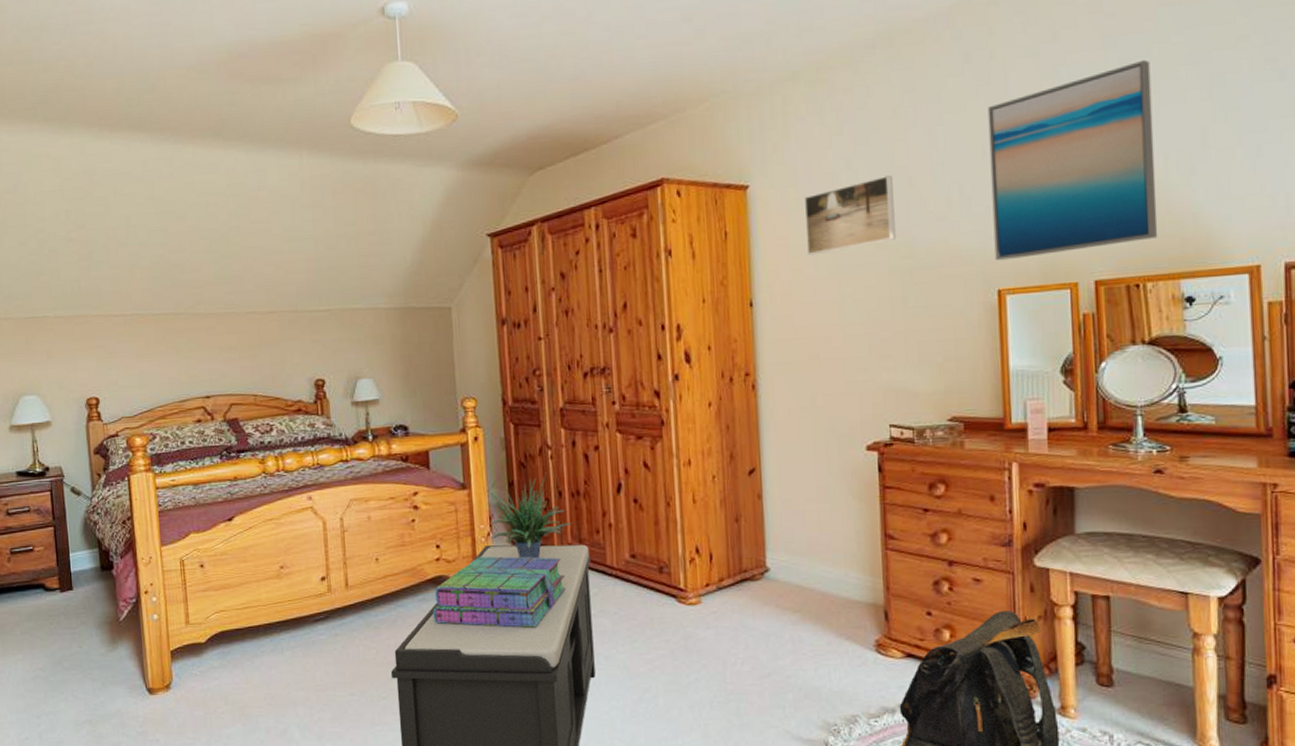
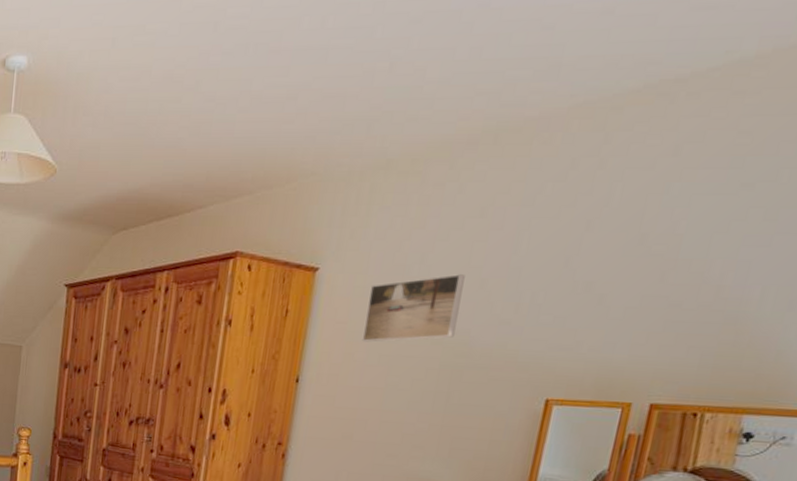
wall art: present [987,59,1158,261] -> none [551,184,776,372]

